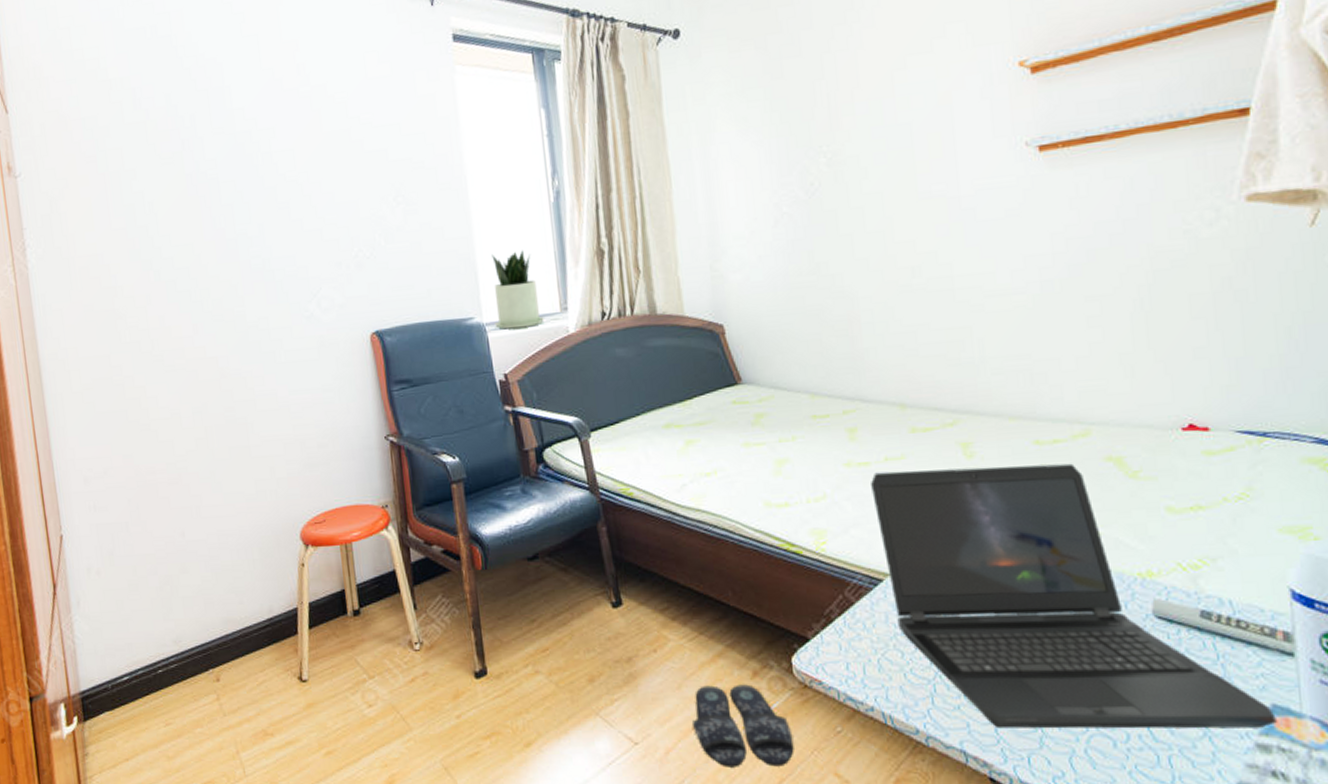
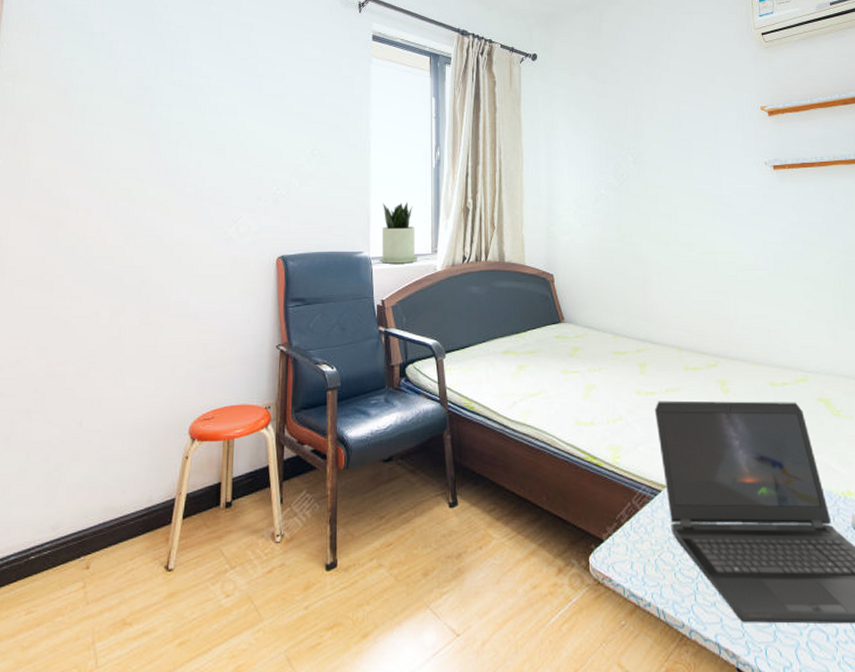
slippers: present [693,684,794,767] -> none [507,580,587,659]

